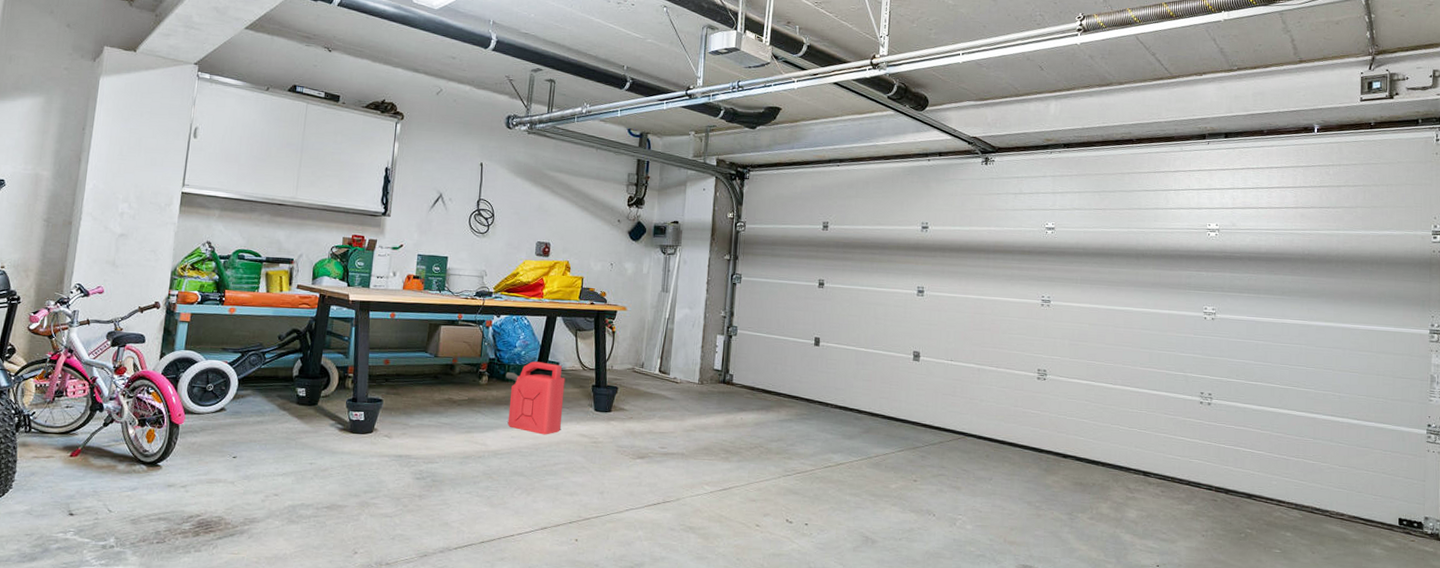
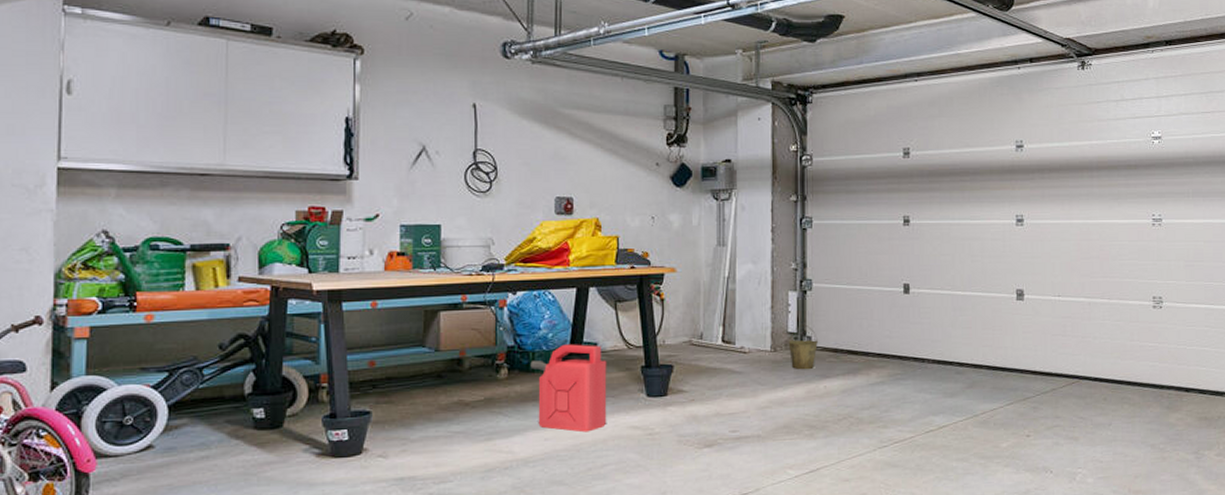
bucket: none [713,363,739,403] -> present [788,324,819,370]

